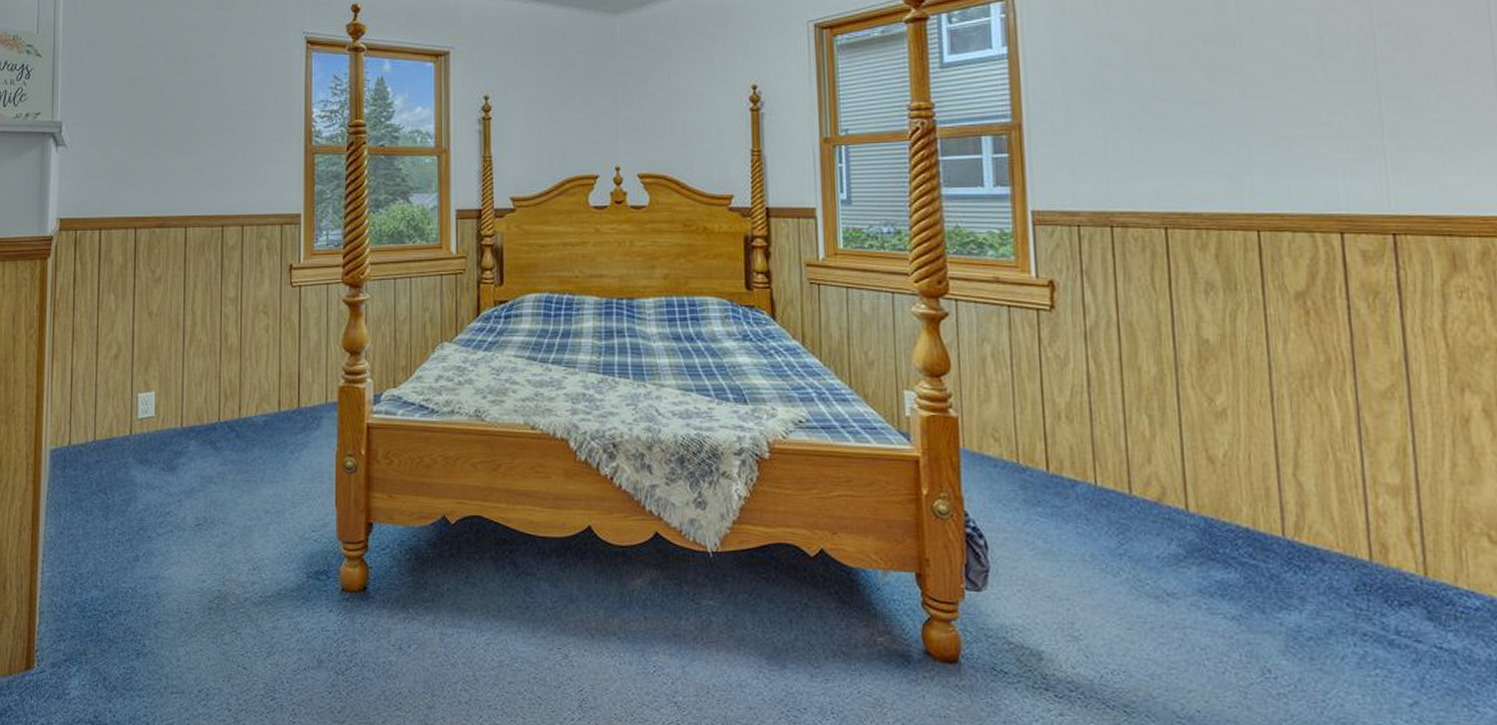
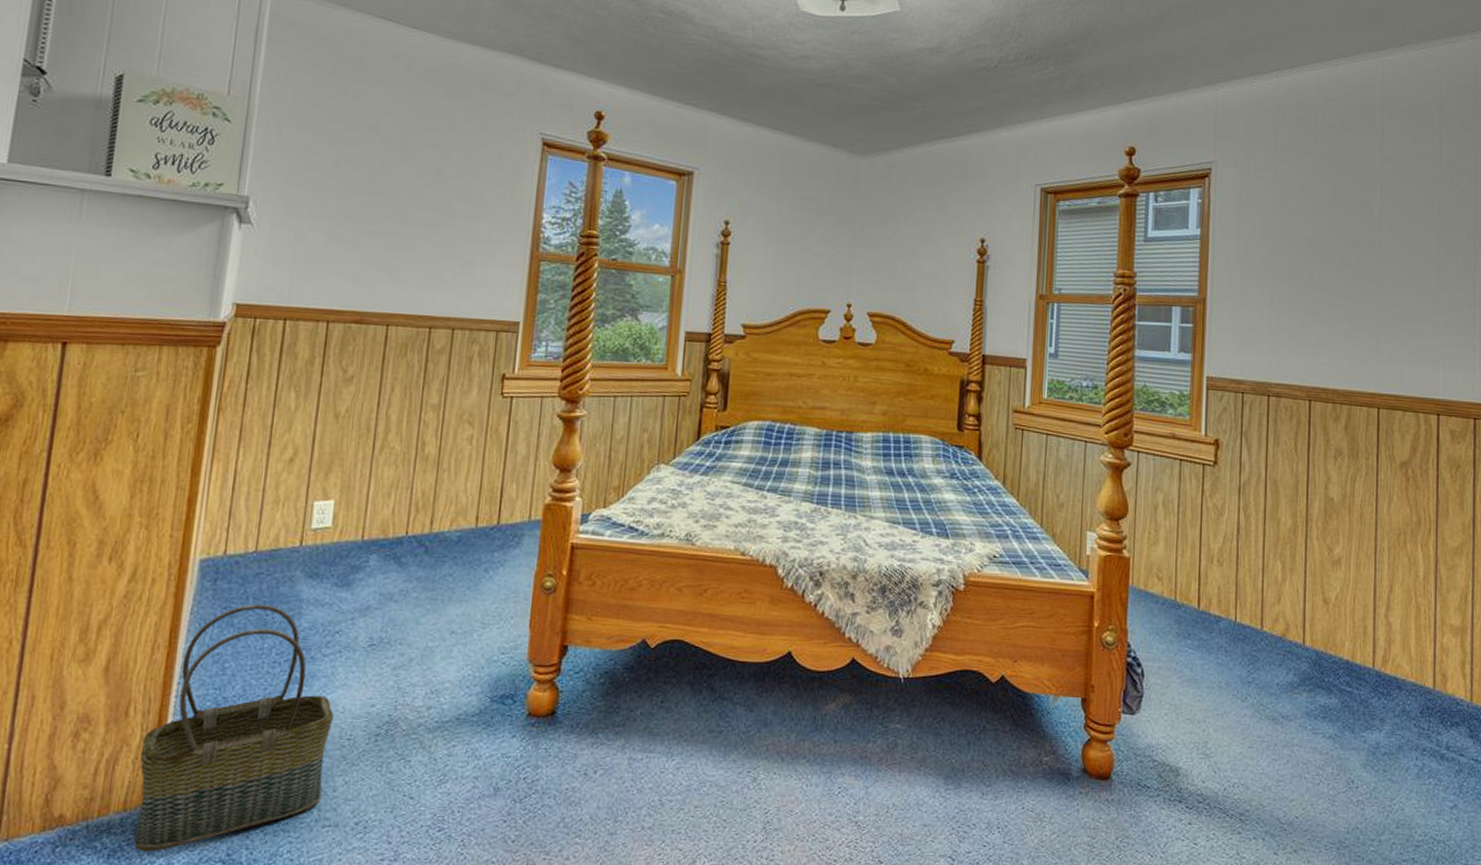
basket: none [18,489,171,713] -> present [134,604,334,853]

